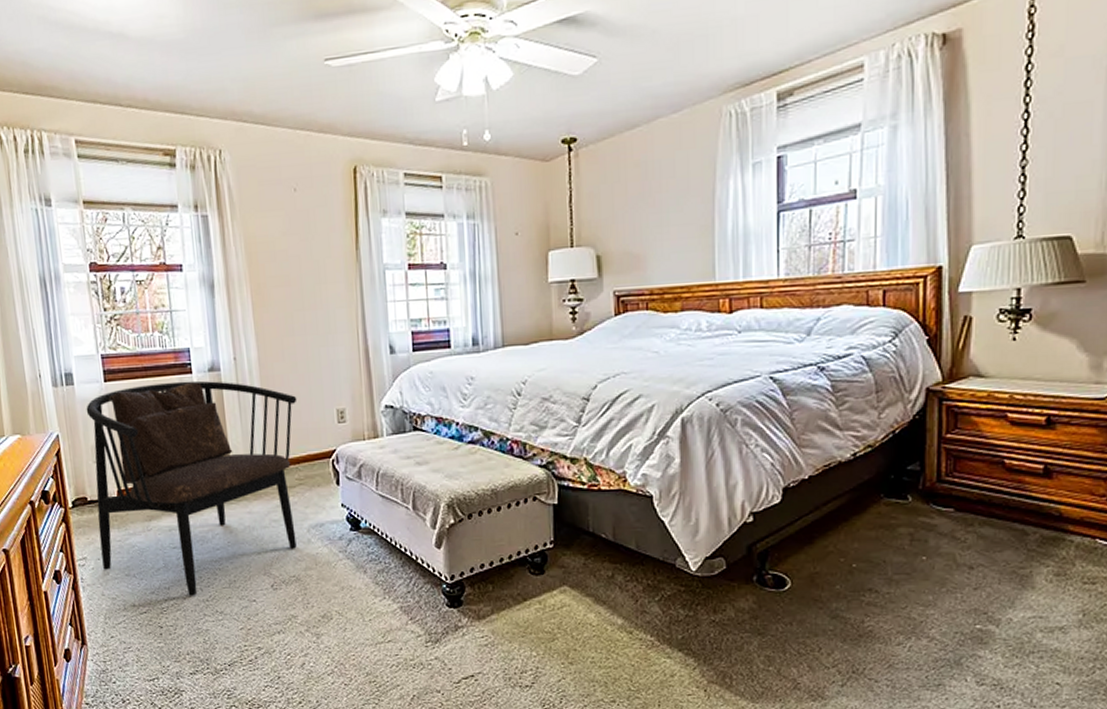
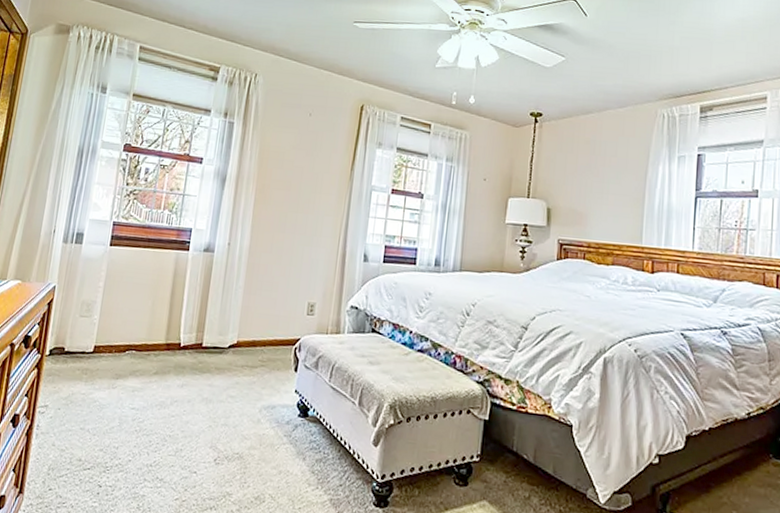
armchair: present [86,380,297,596] -> none [61,254,276,459]

